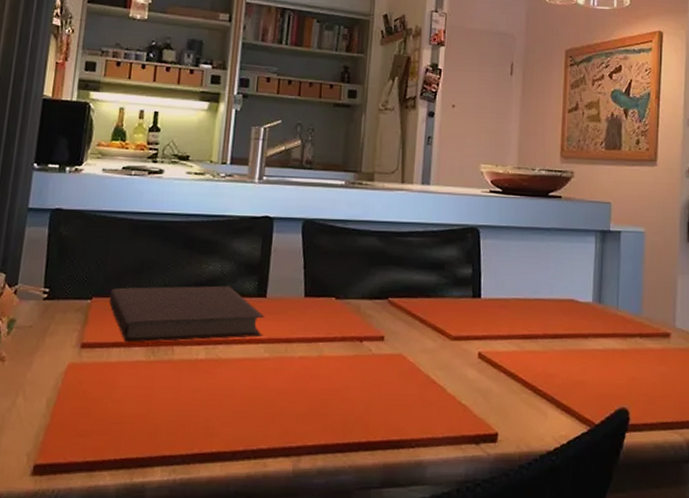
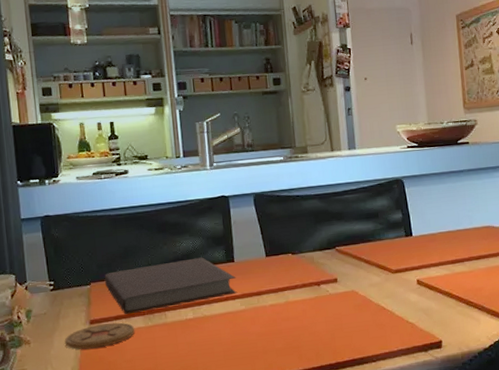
coaster: none [45,350,133,379] -> present [64,322,135,349]

